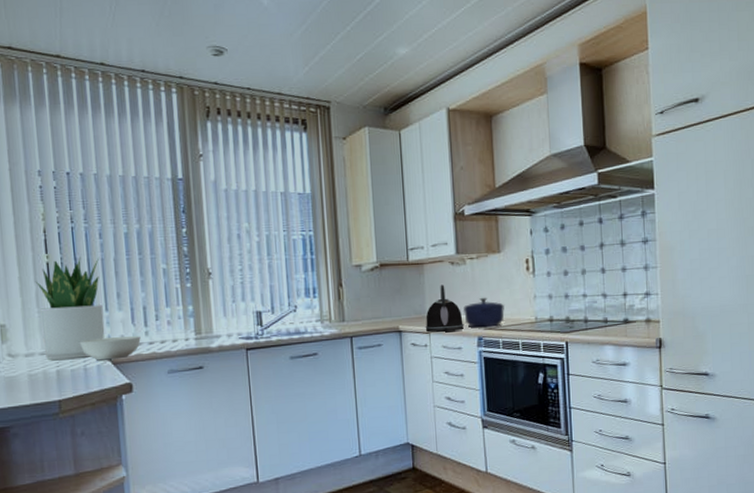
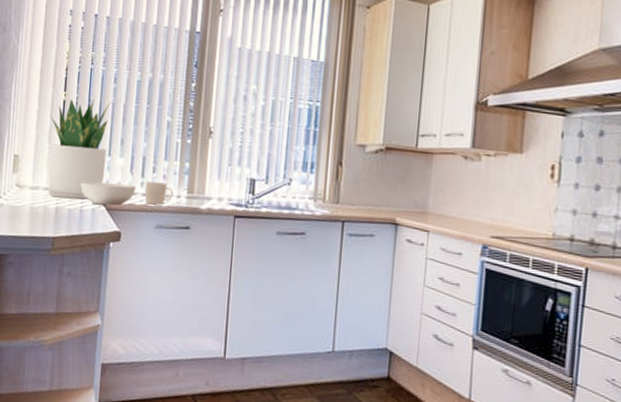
mug: none [150,329,181,352] -> present [144,182,174,205]
kettle: present [425,284,464,333] -> none [424,179,469,235]
cooking pot: present [462,297,505,328] -> none [469,200,518,236]

